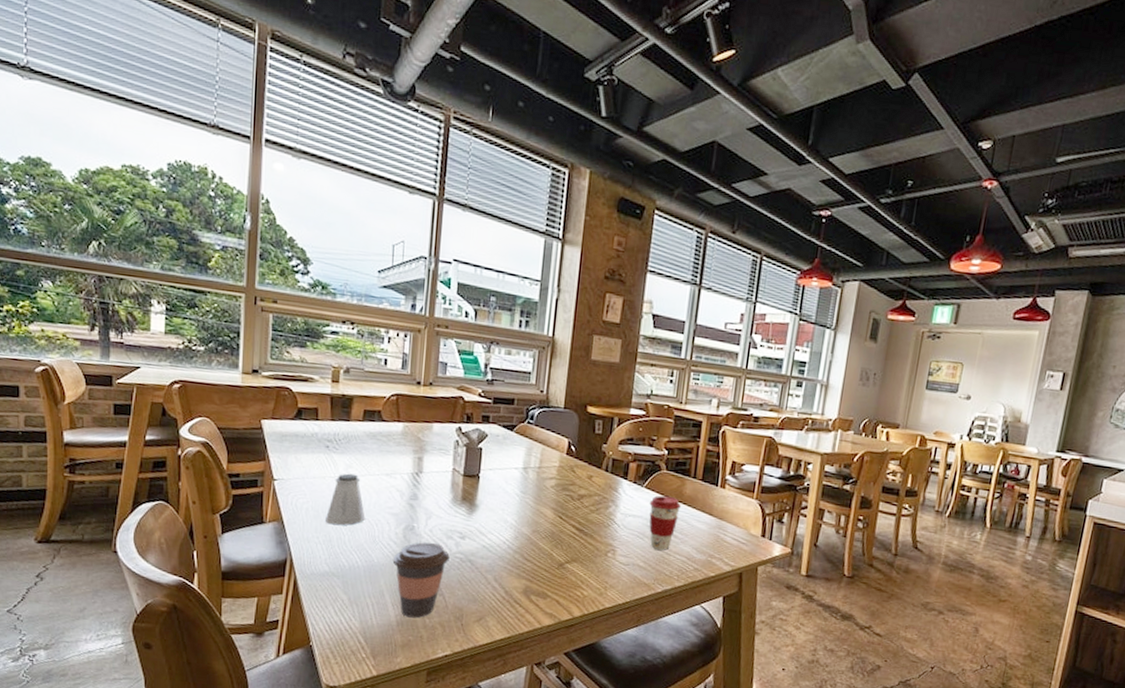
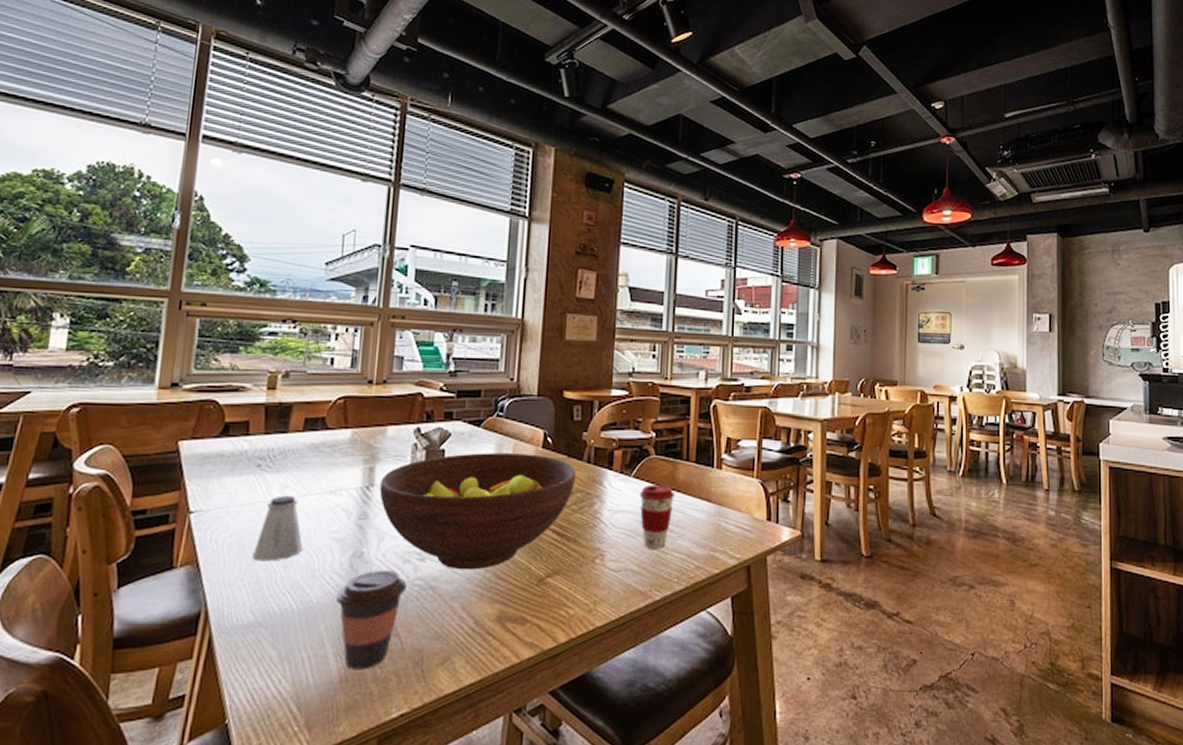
fruit bowl: none [427,453,595,551] -> present [379,453,577,570]

